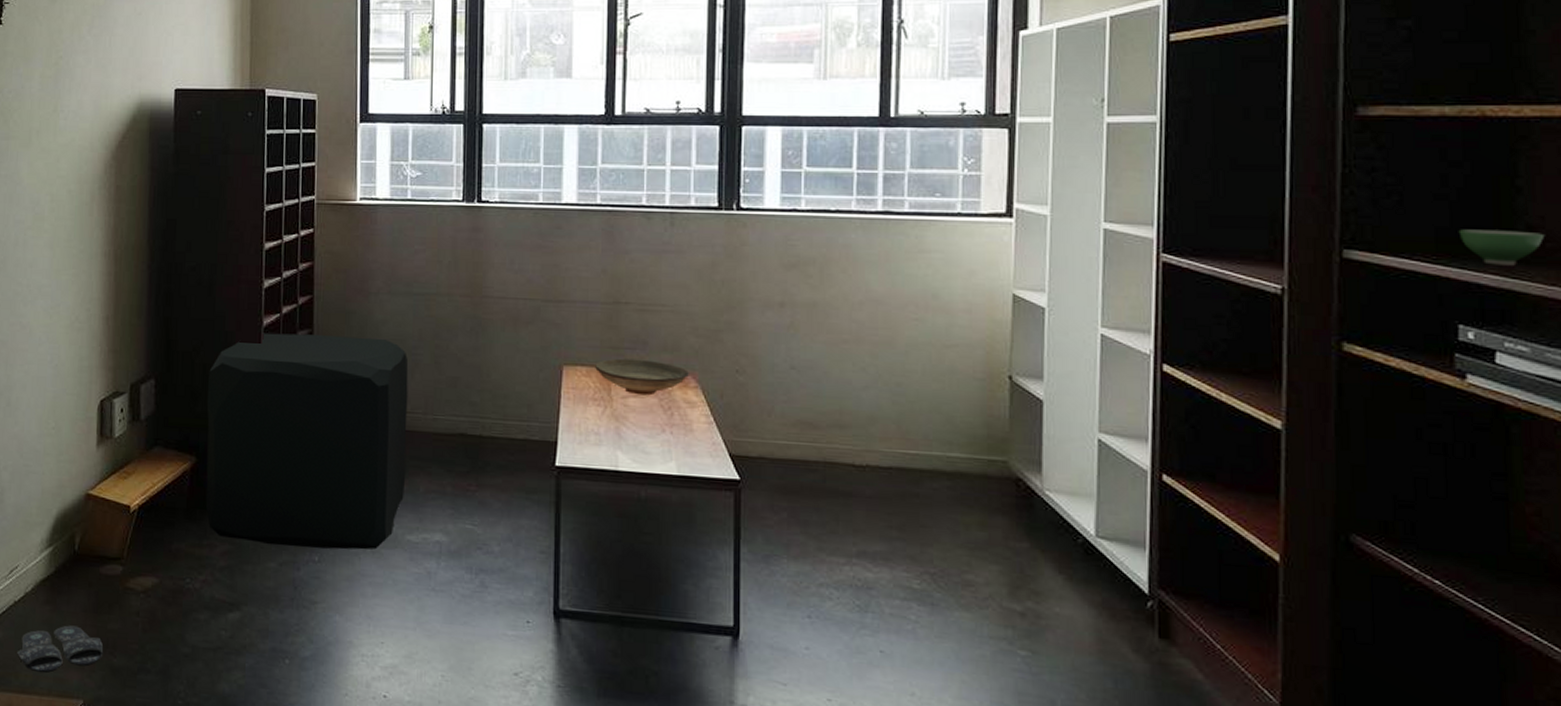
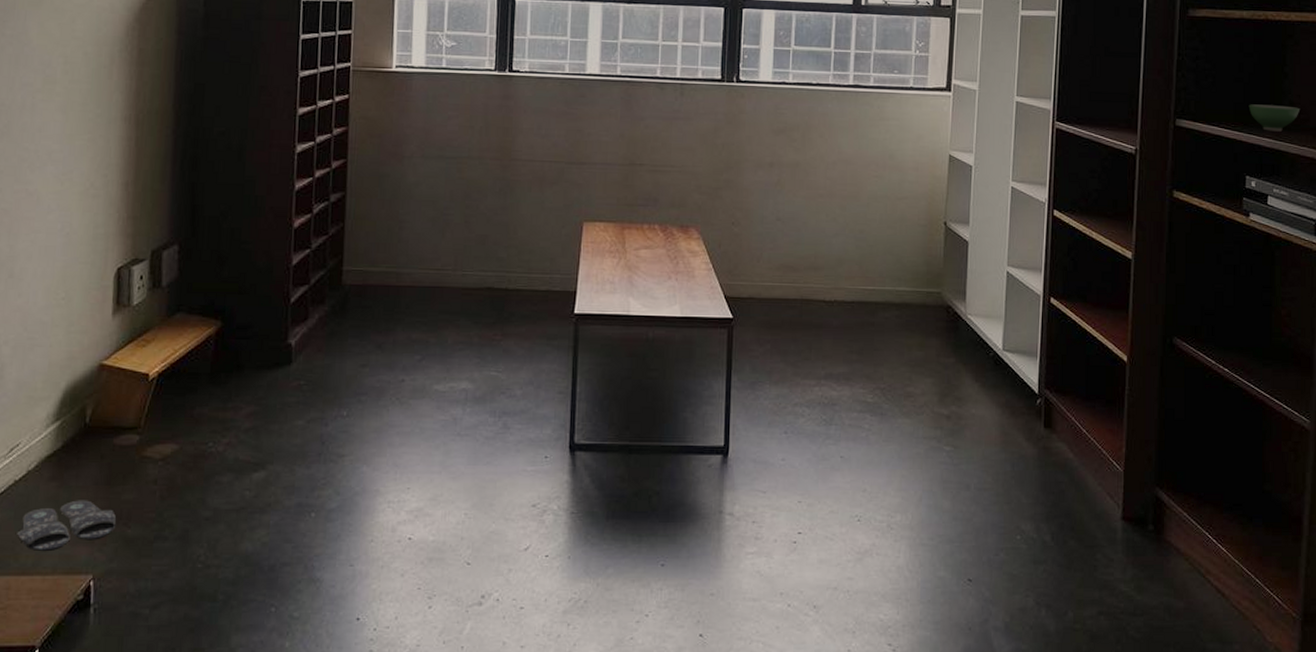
pouf: present [205,332,409,550] -> none [230,196,440,404]
decorative bowl: present [595,358,689,396] -> none [612,214,693,247]

